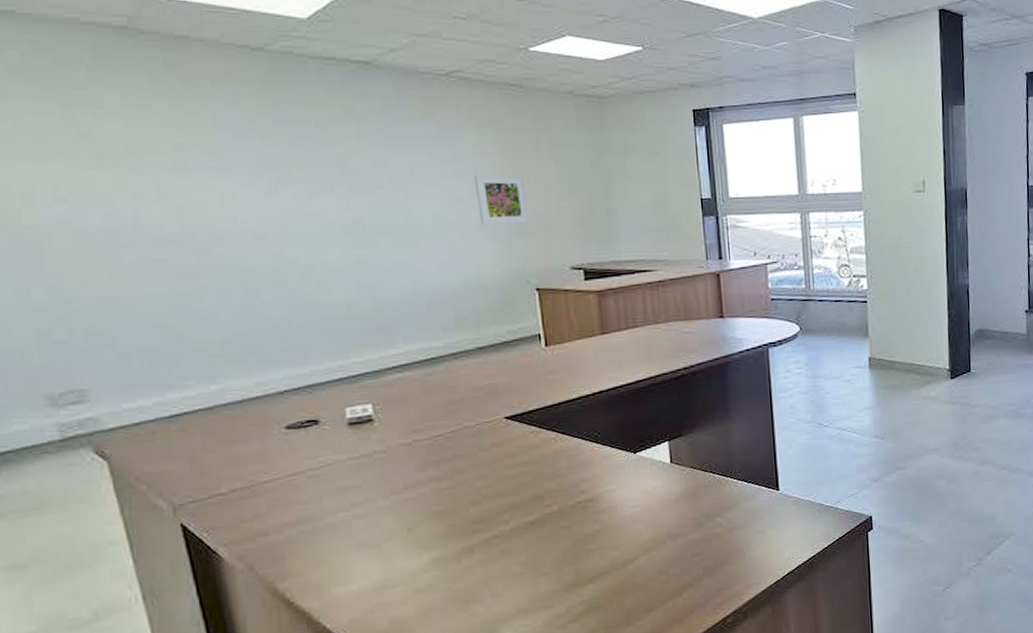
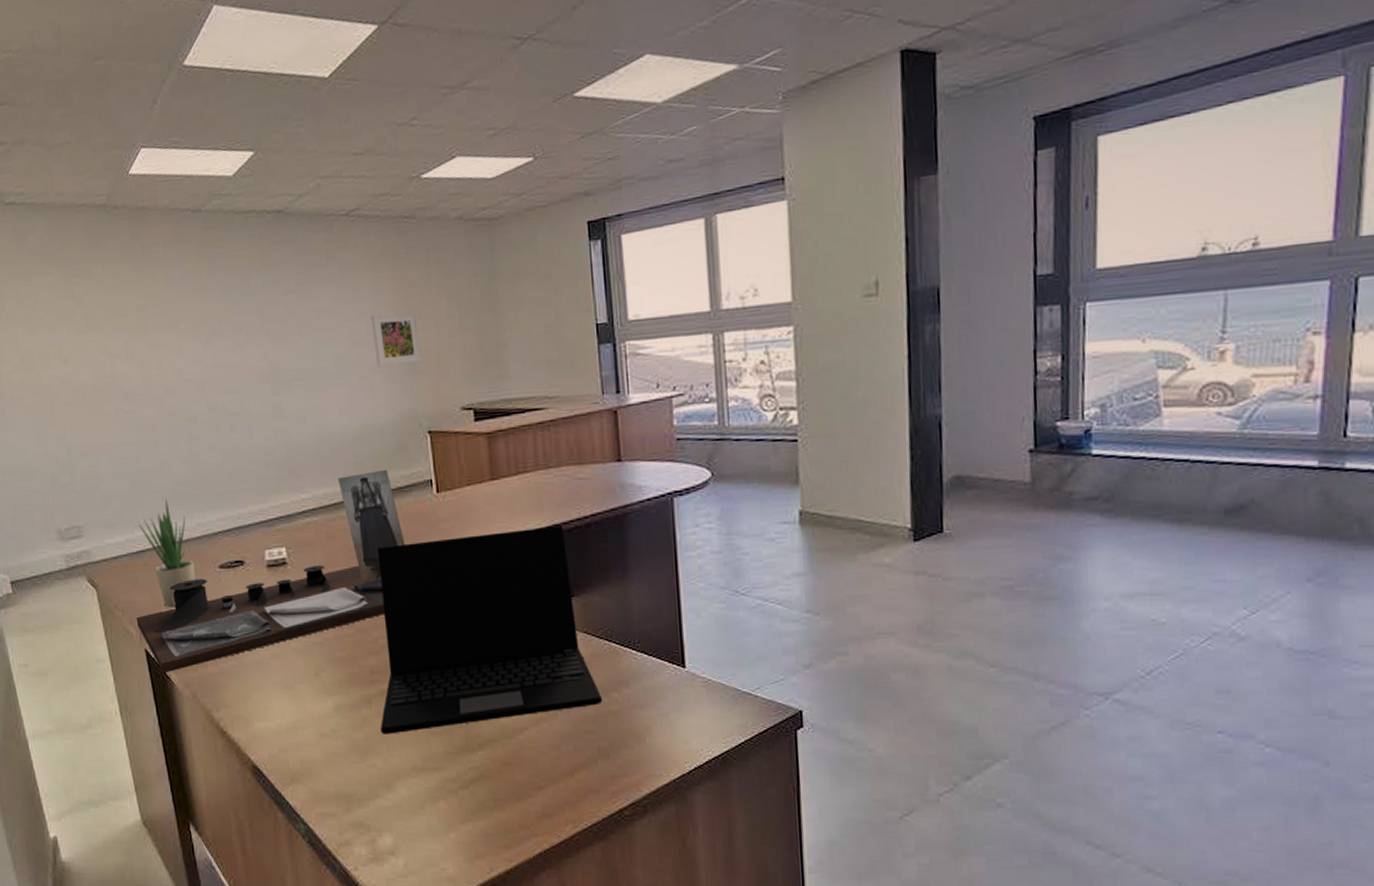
desk organizer: none [167,324,511,549] -> present [136,469,405,674]
potted plant: none [171,358,253,475] -> present [138,500,195,607]
laptop: none [480,373,708,582] -> present [377,524,603,735]

